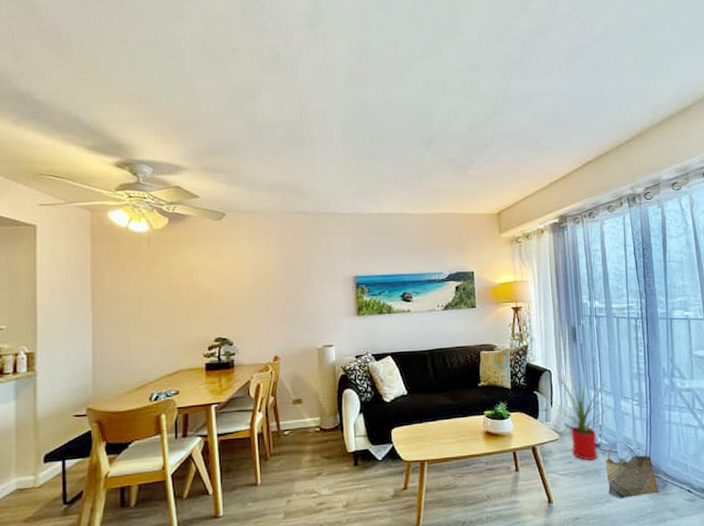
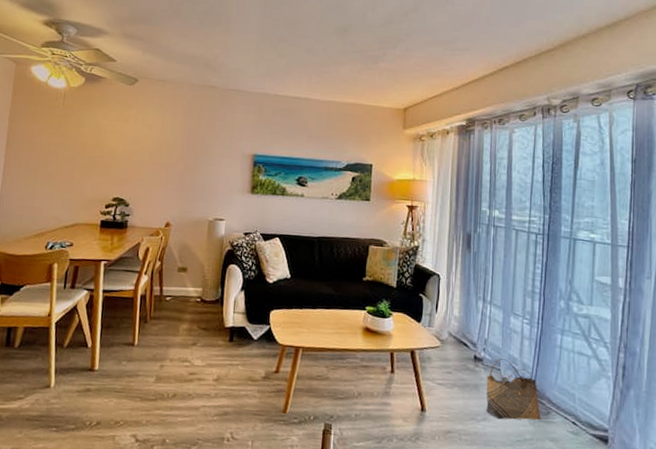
house plant: present [551,374,612,460] -> none [436,280,500,374]

